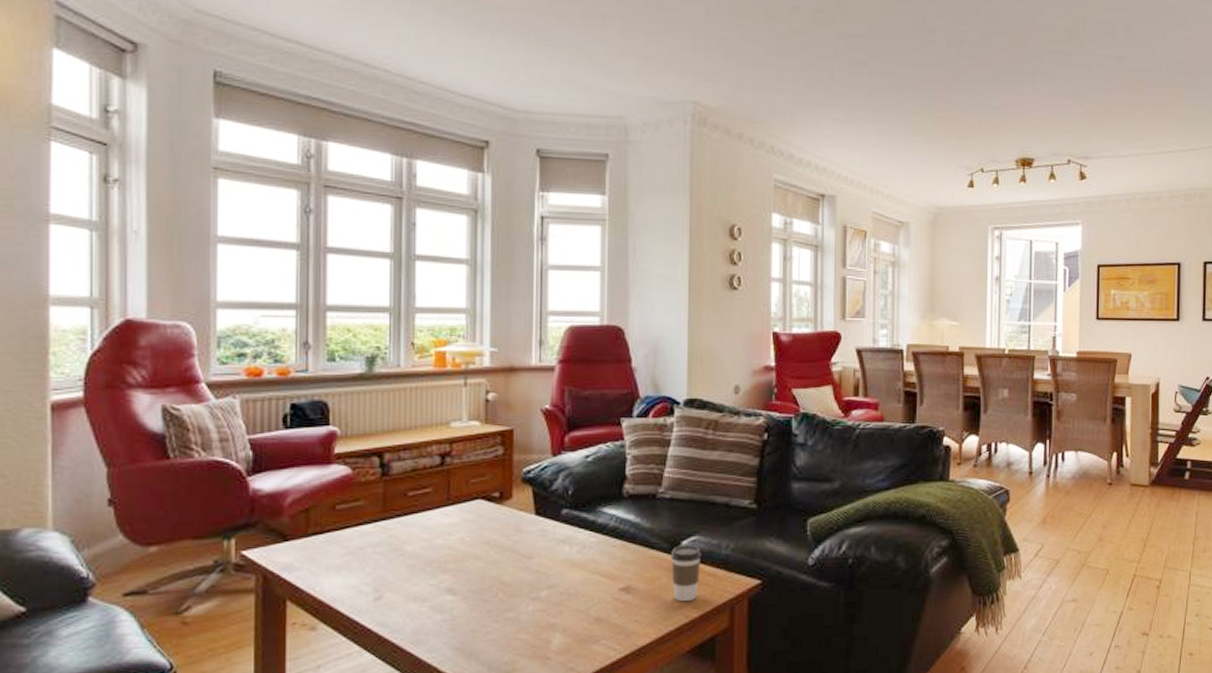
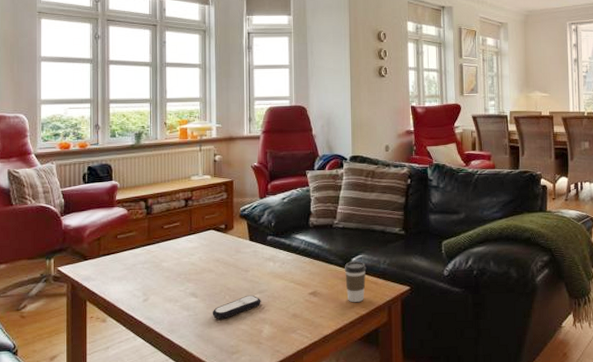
remote control: none [477,591,550,625] -> present [212,295,261,319]

